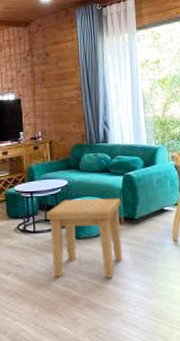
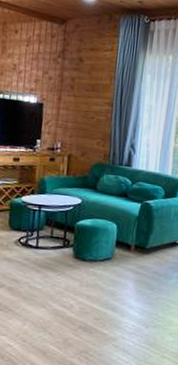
side table: present [46,198,122,278] -> none [50,218,134,303]

